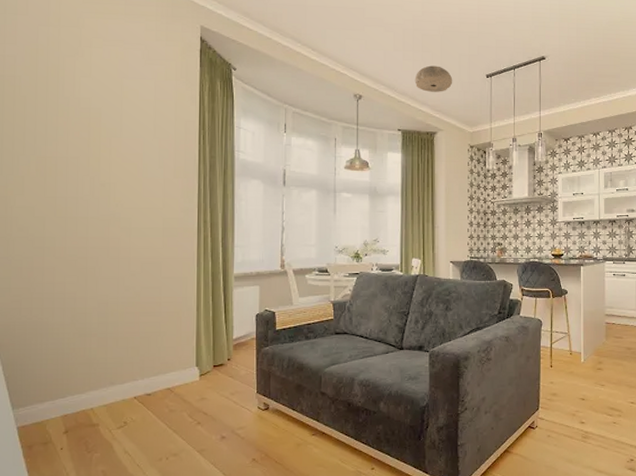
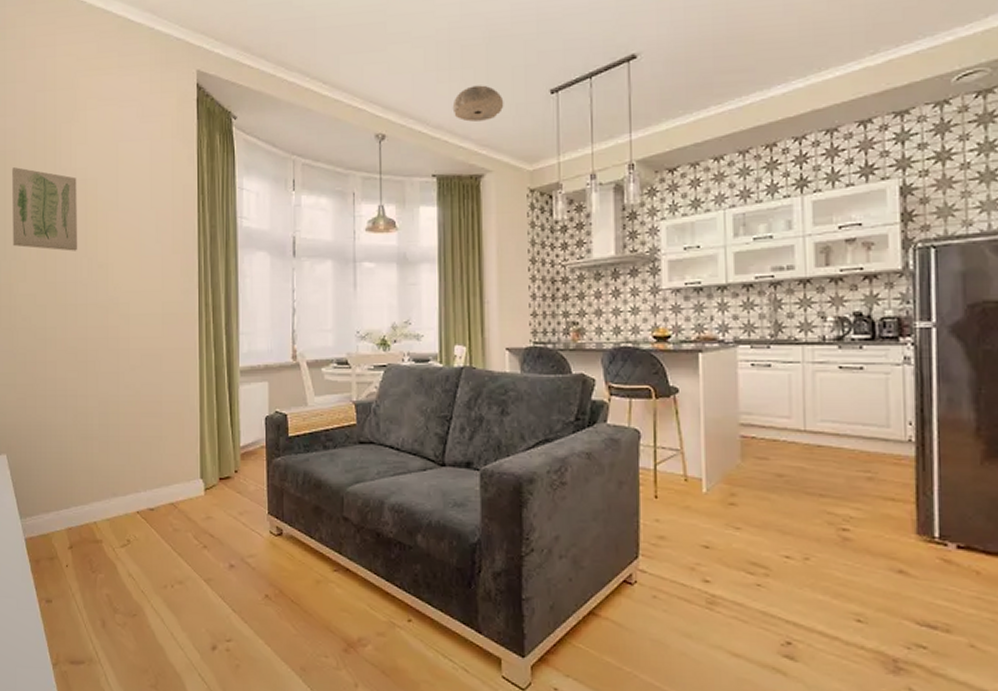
wall art: none [10,91,80,171] -> present [11,167,77,251]

